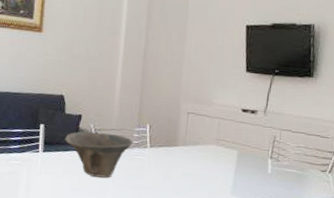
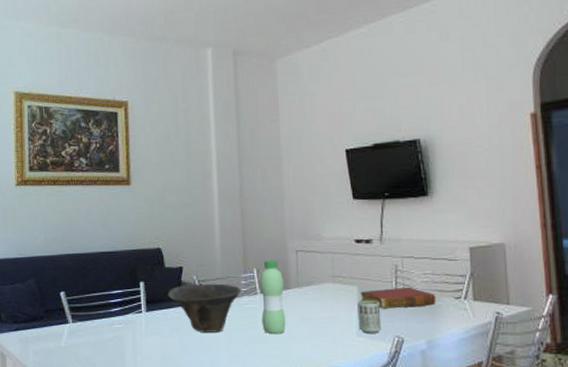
water bottle: none [147,117,173,186] -> present [260,260,286,335]
cup: none [233,163,255,194] -> present [357,300,382,333]
book: none [239,155,305,176] -> present [361,286,437,309]

